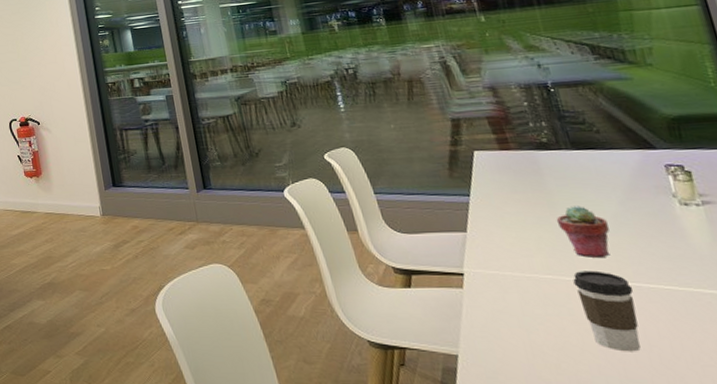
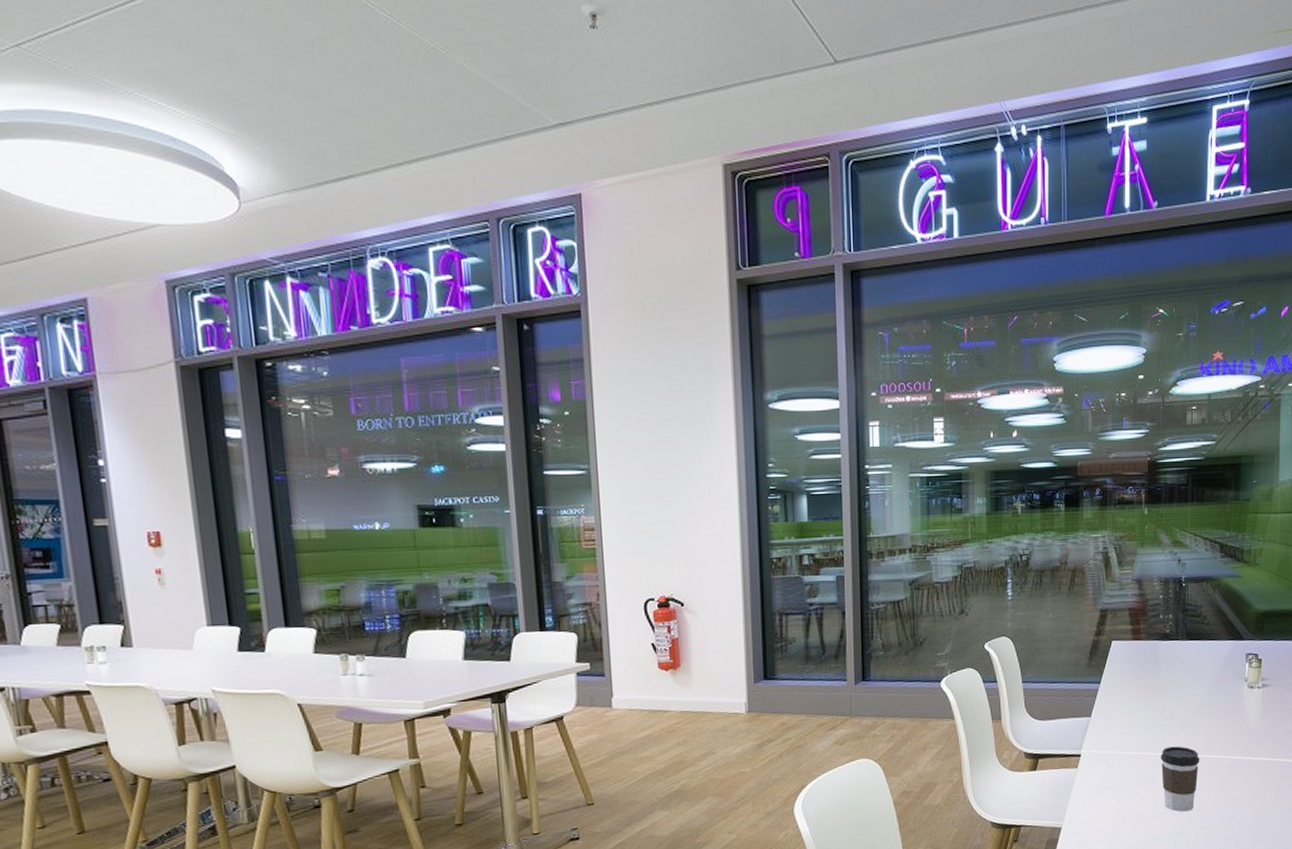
potted succulent: present [556,206,611,258] -> none [1160,690,1196,735]

